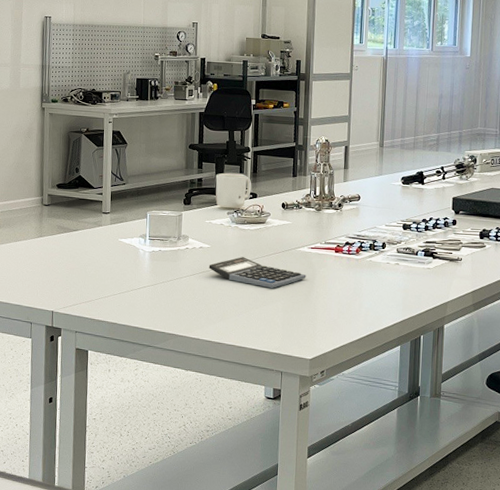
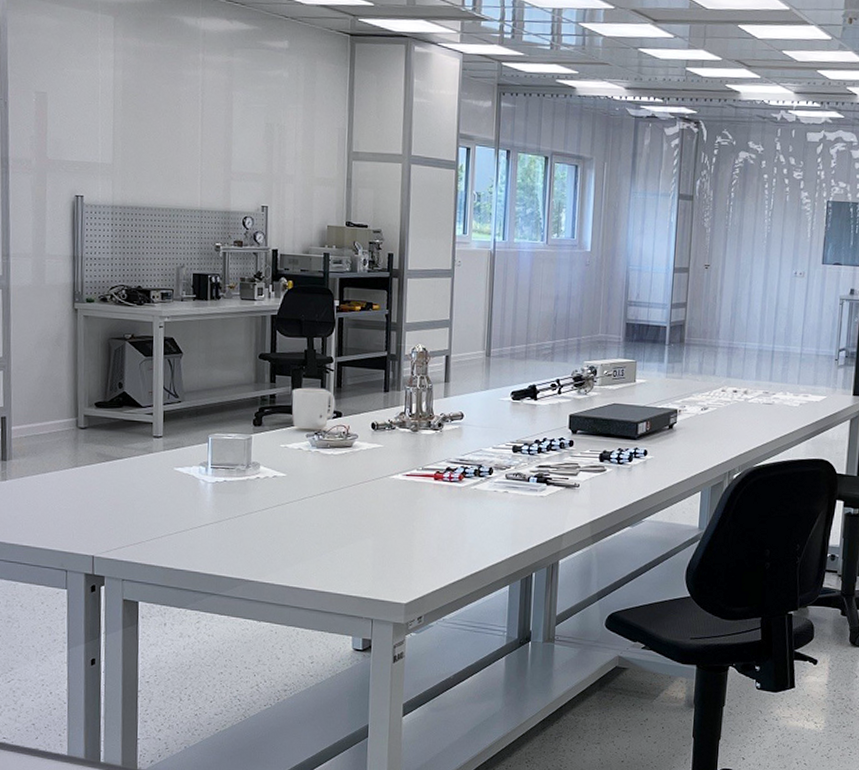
calculator: present [208,257,306,288] -> none [284,487,401,523]

